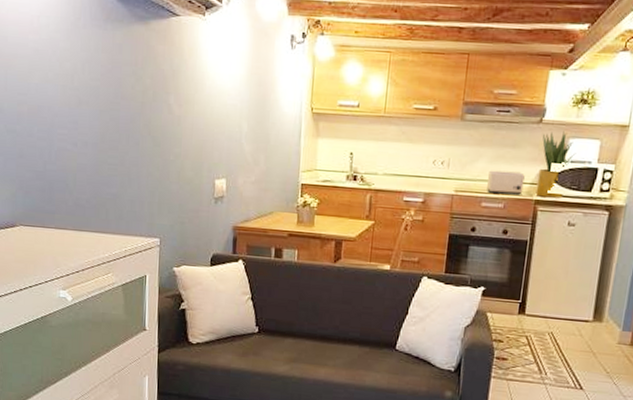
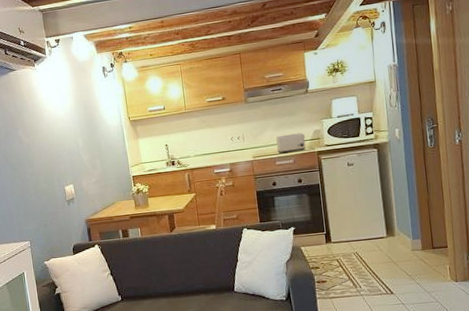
planter: present [535,131,575,199] -> none [311,95,339,149]

